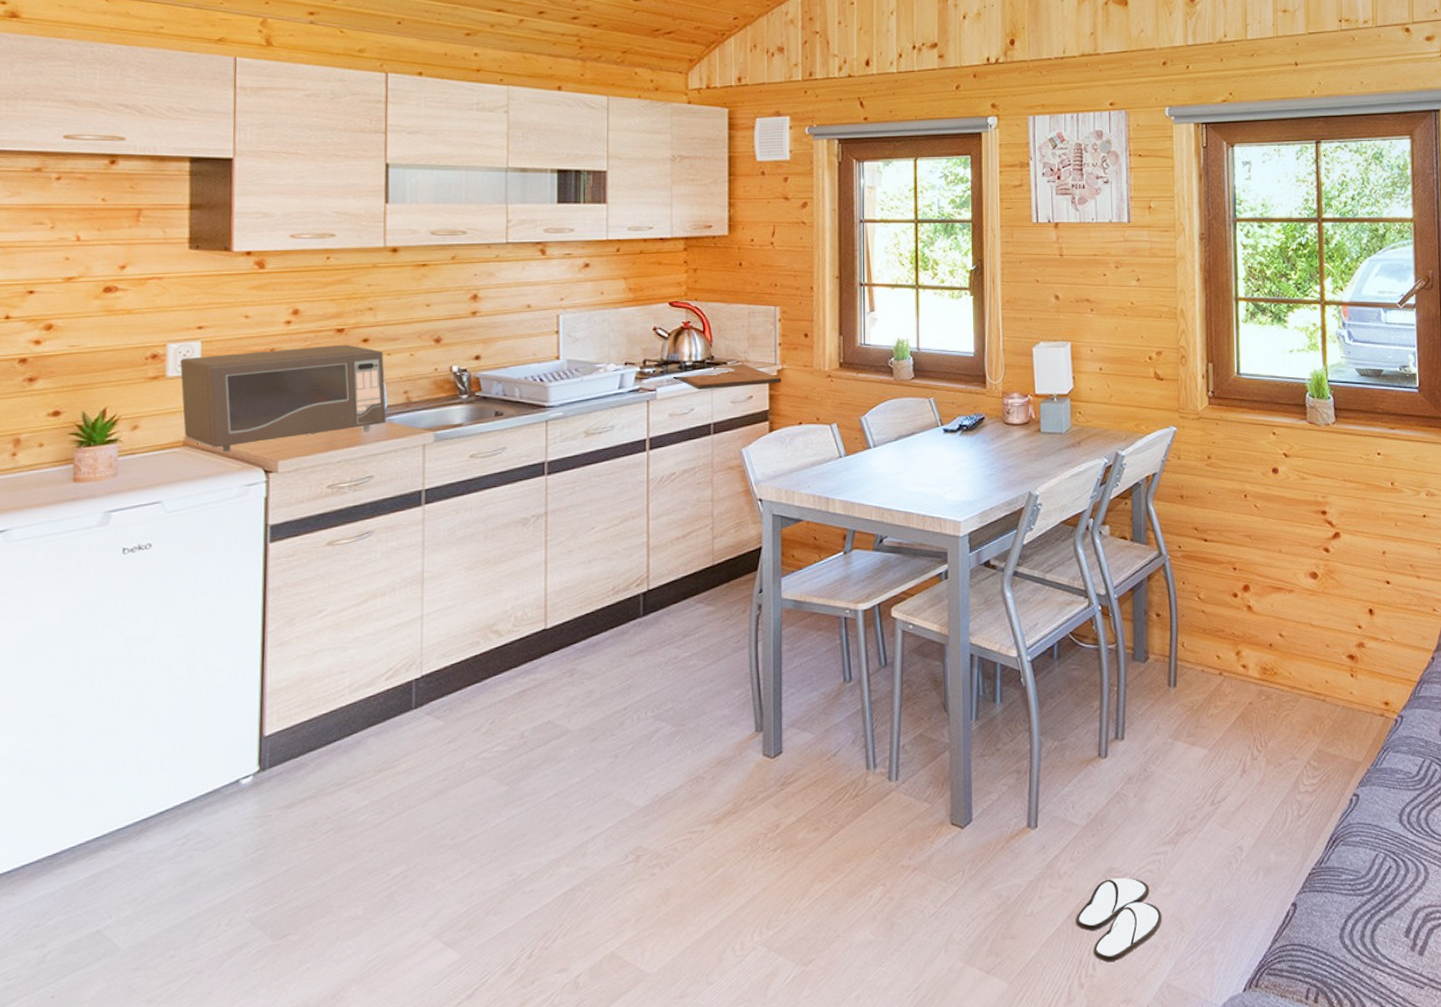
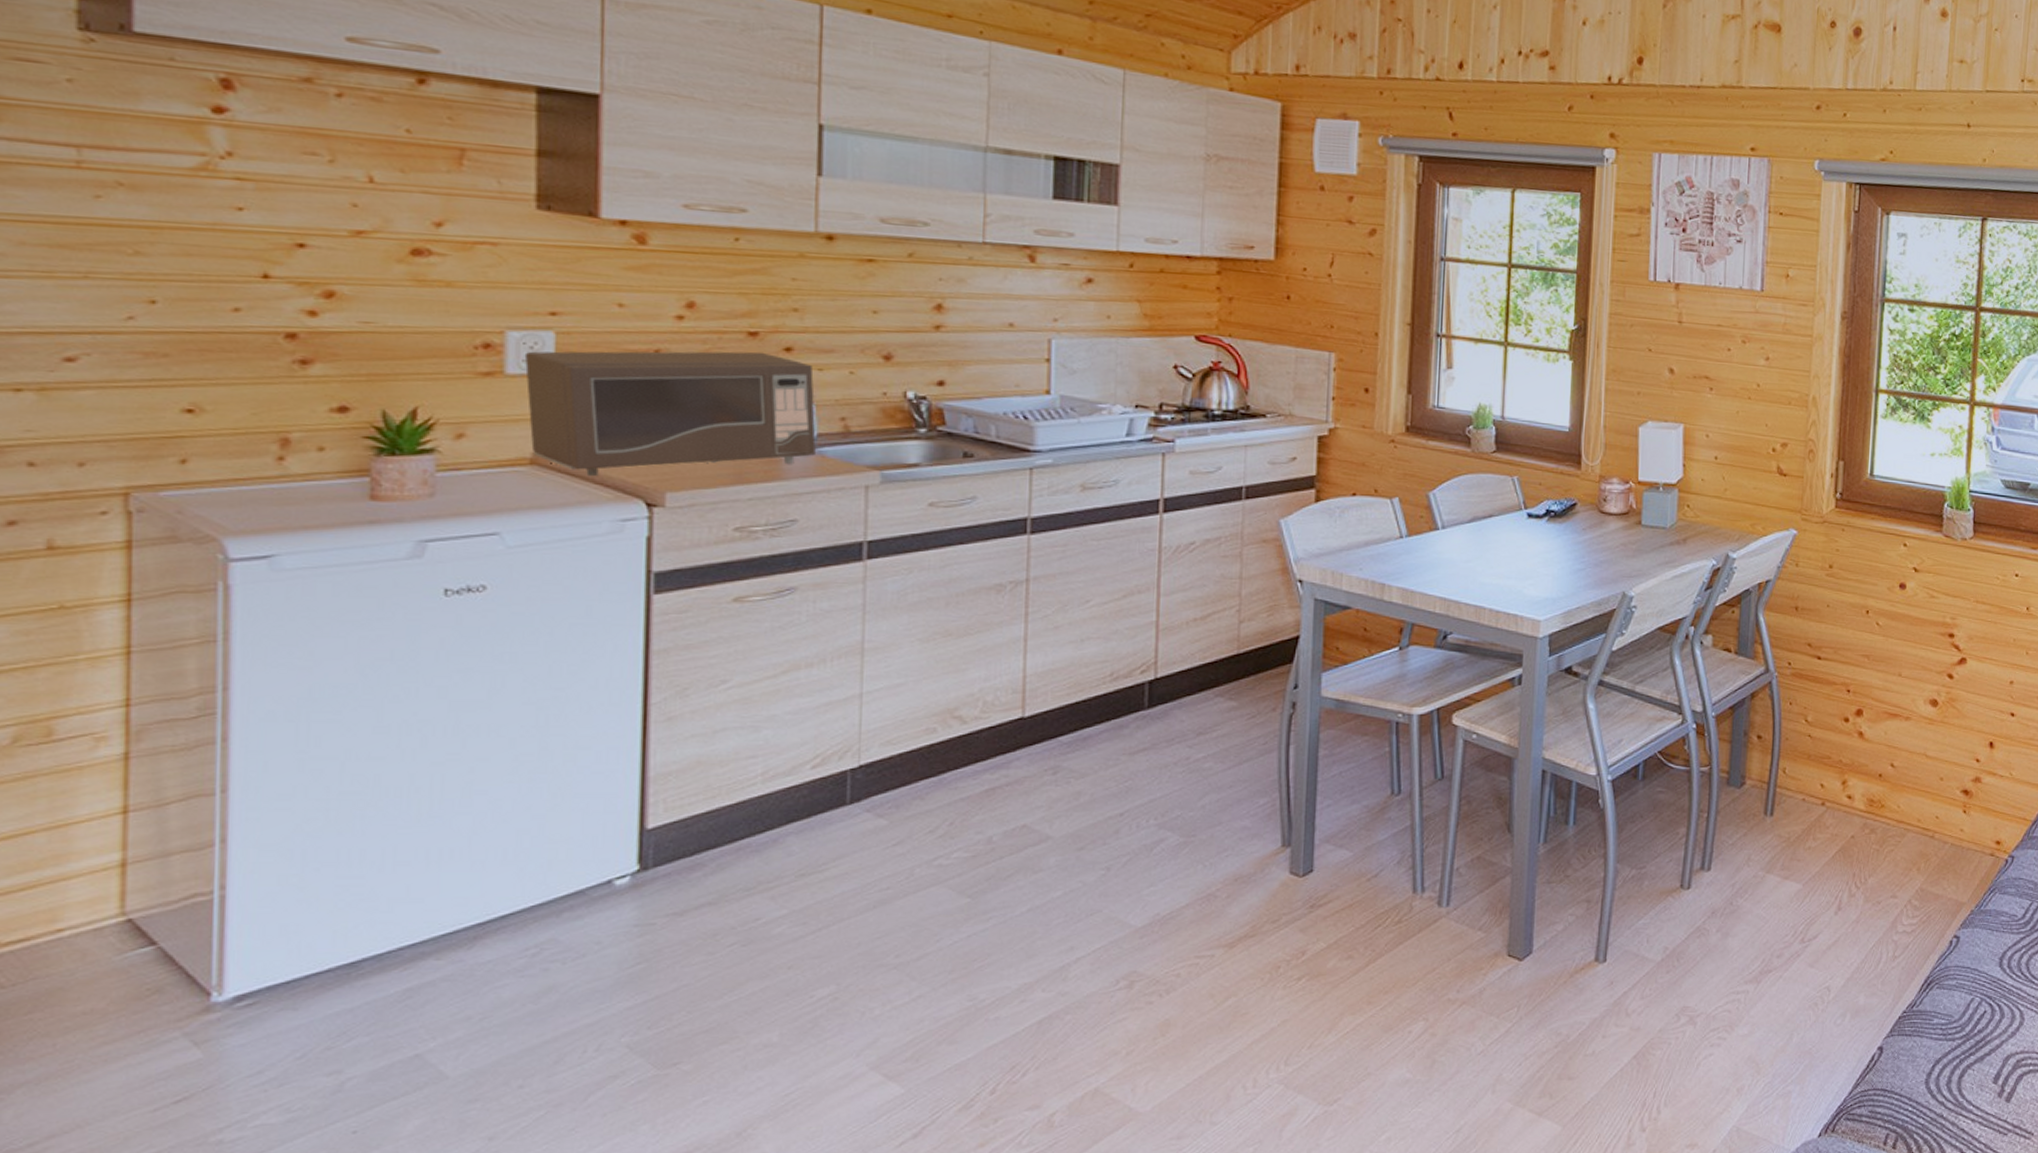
cutting board: present [674,364,782,390] -> none [1197,417,1333,446]
slippers: present [1076,878,1162,963] -> none [1642,1017,1738,1106]

